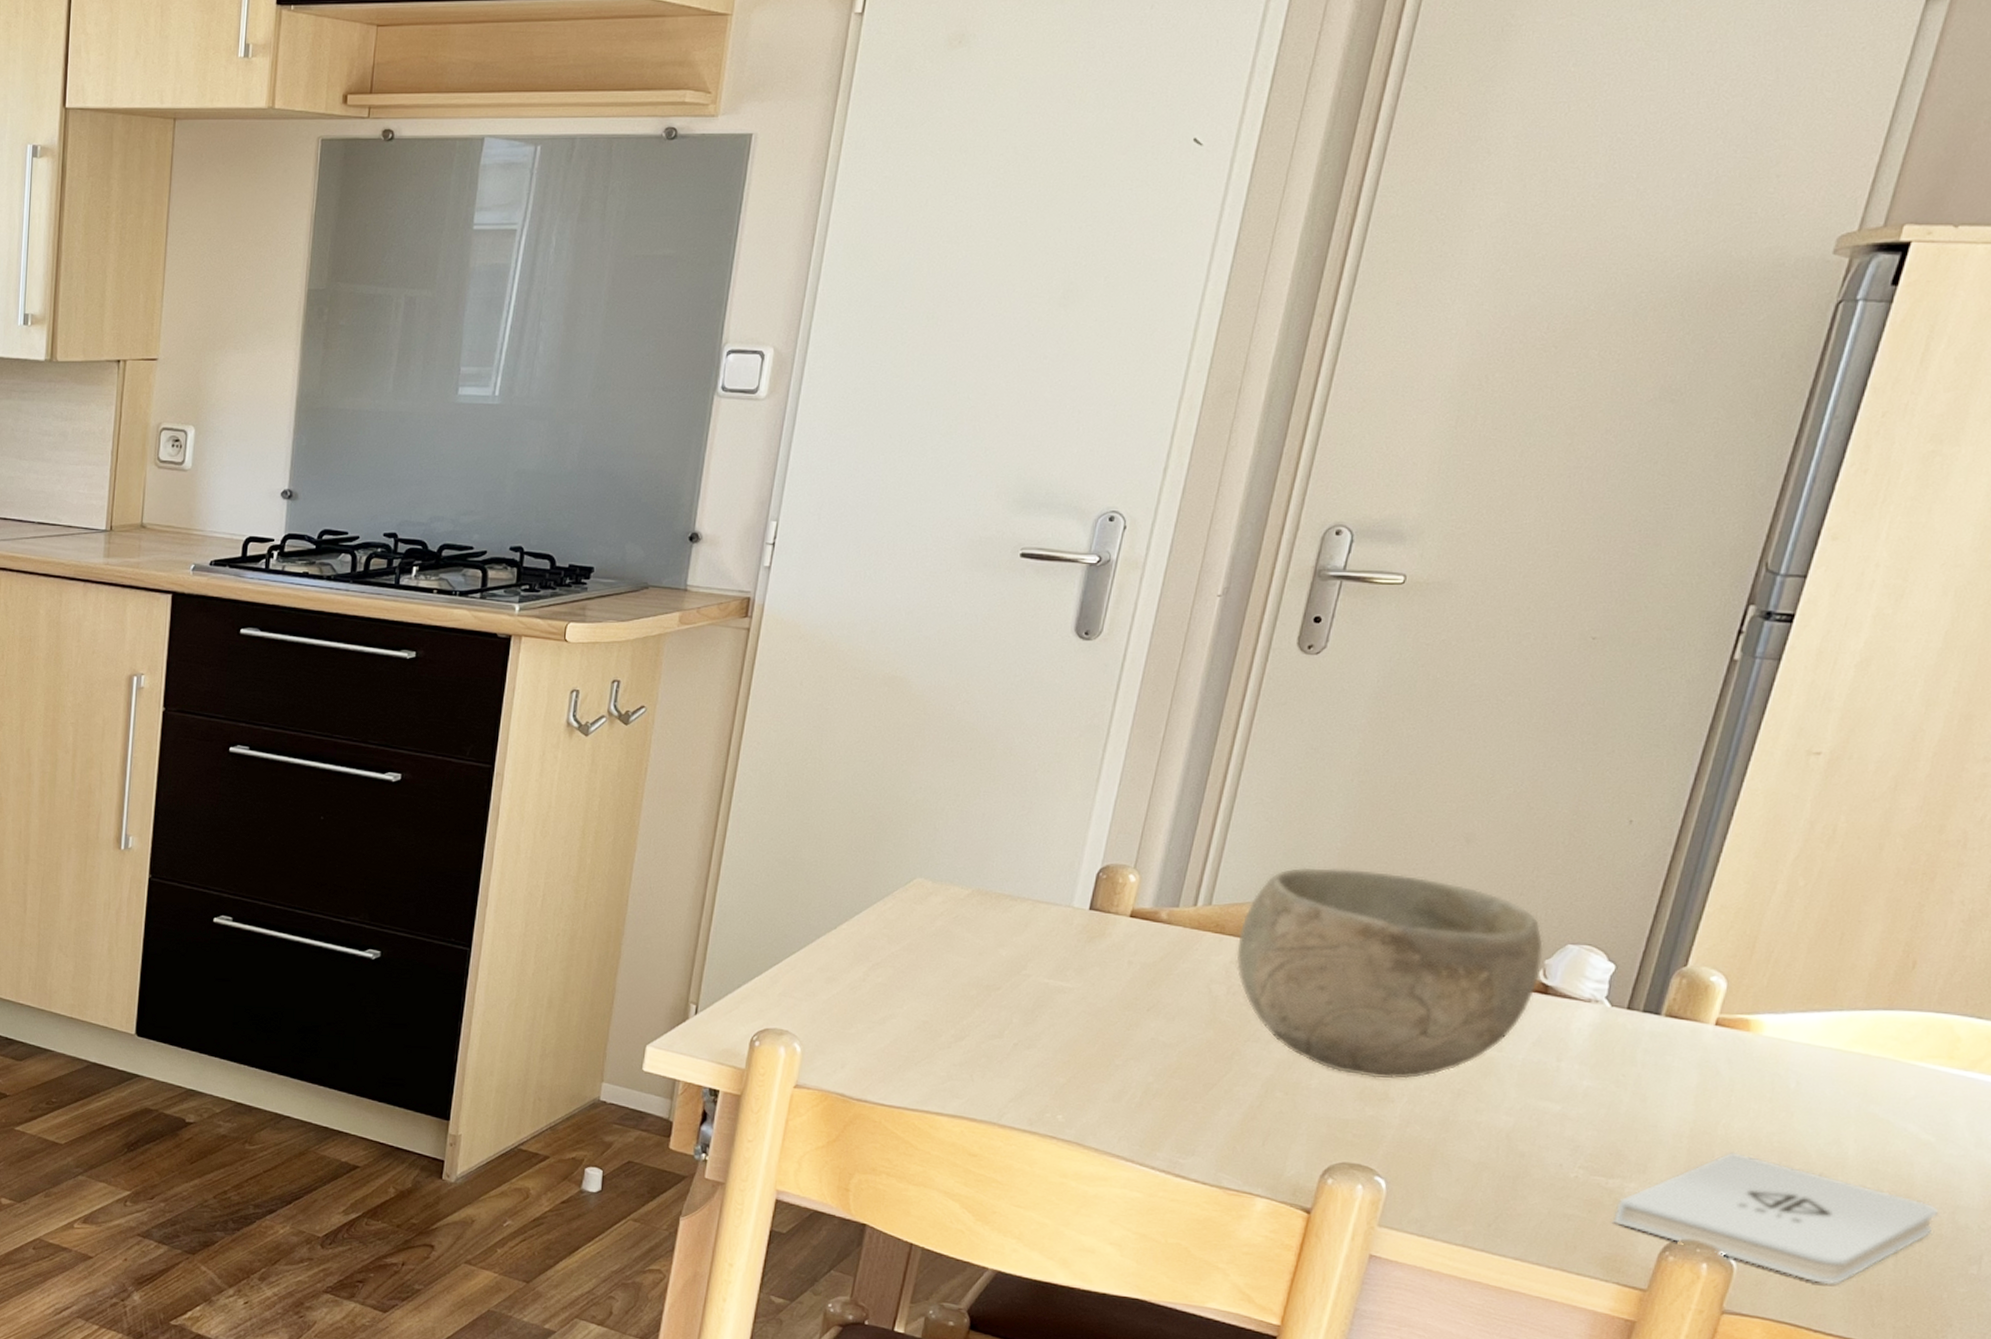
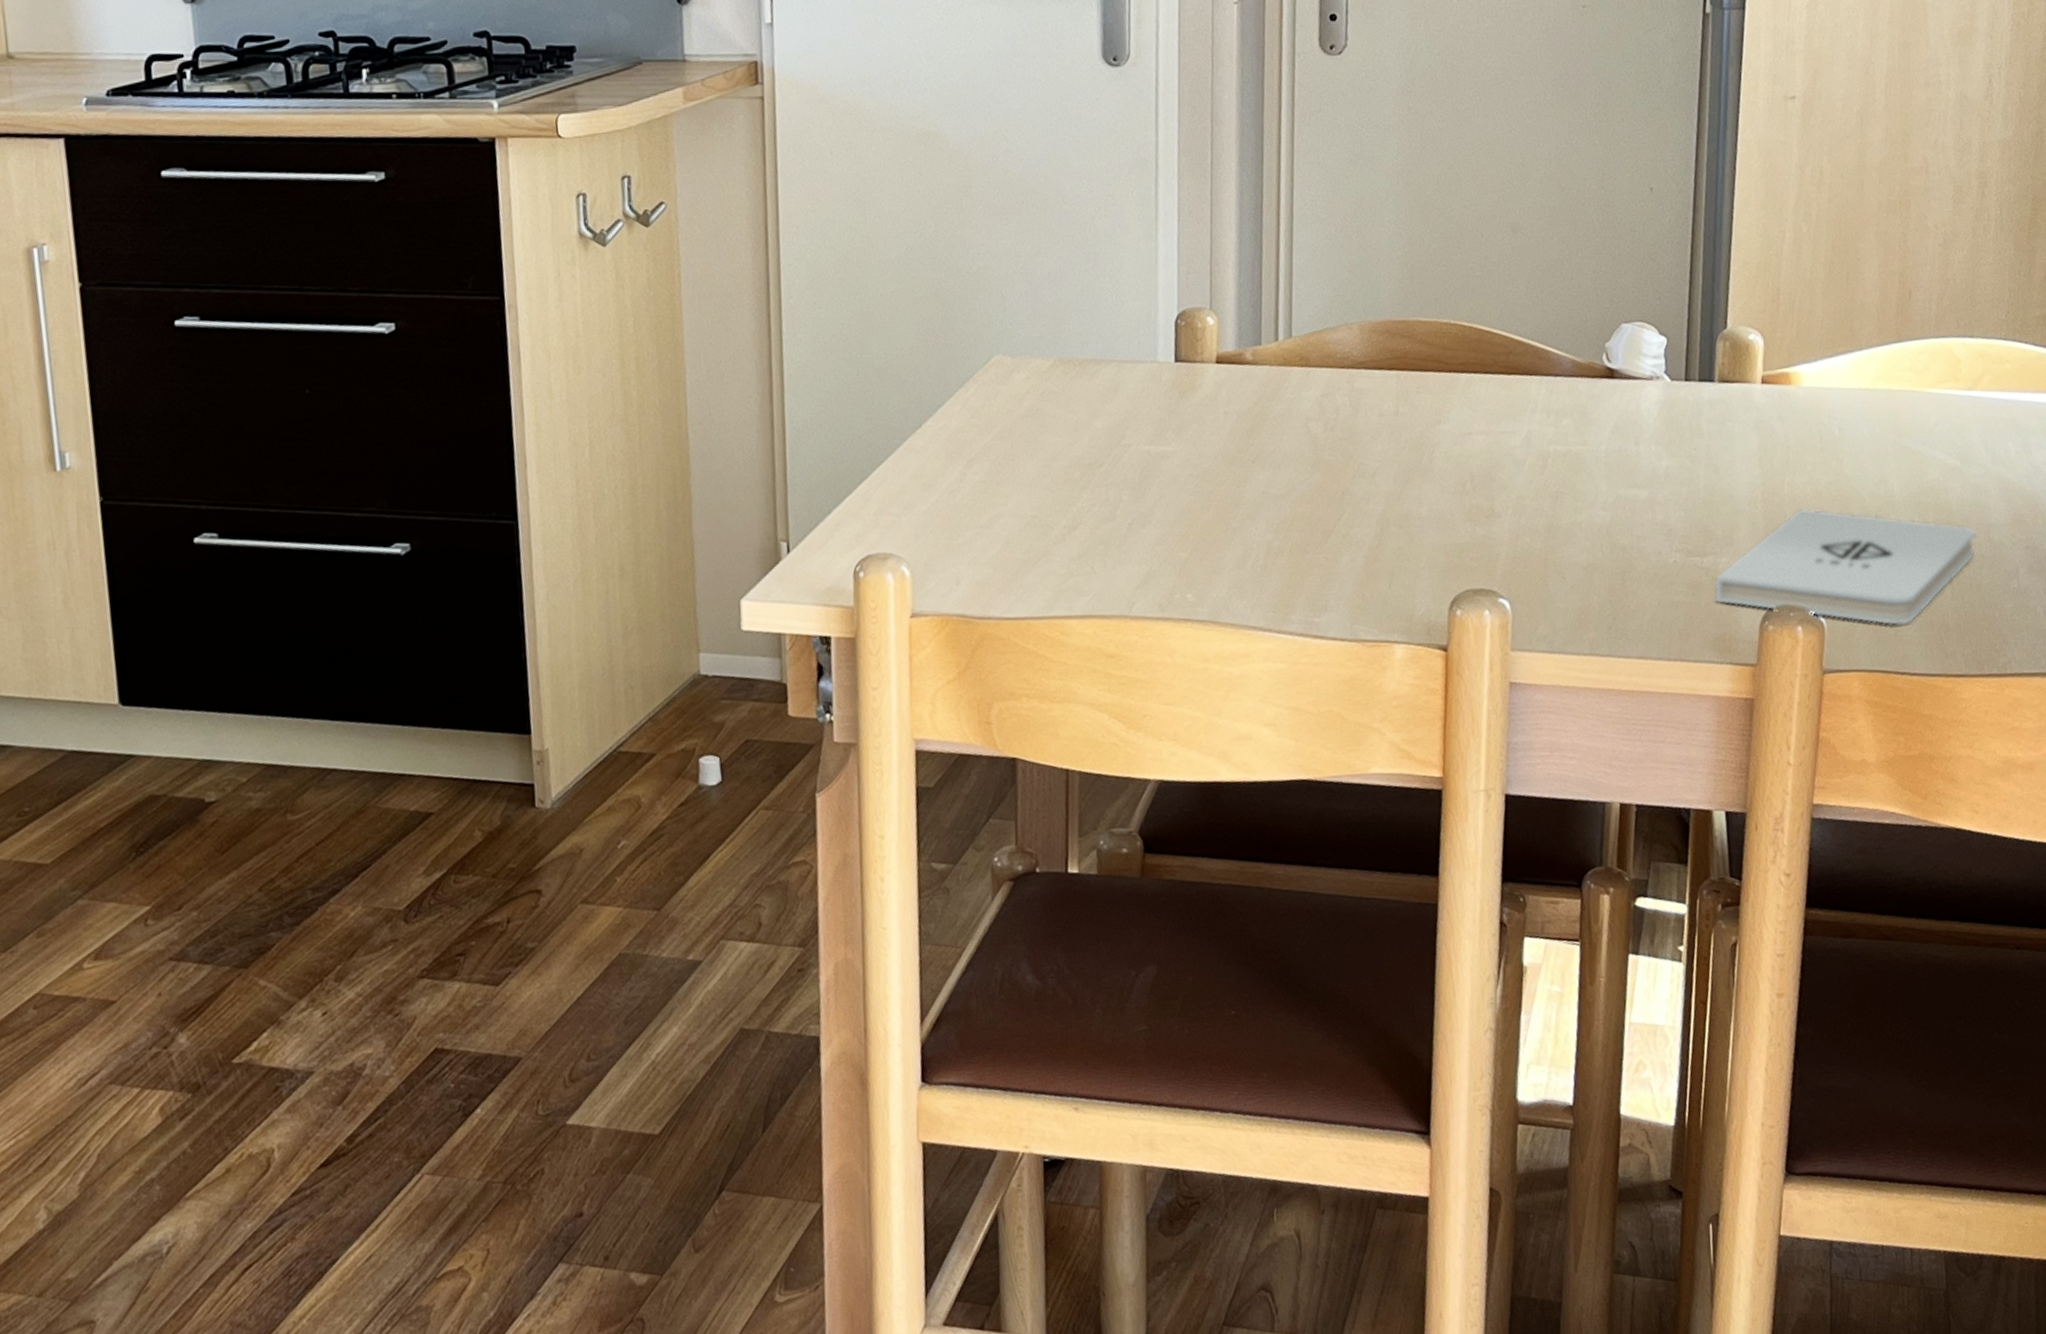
bowl: present [1236,867,1543,1079] -> none [1323,275,1604,495]

